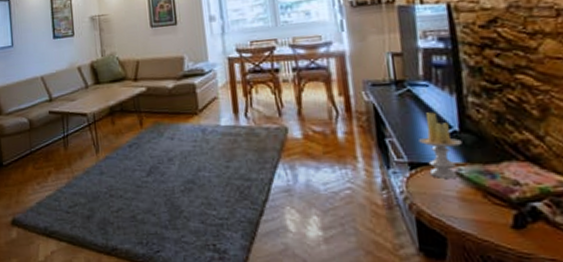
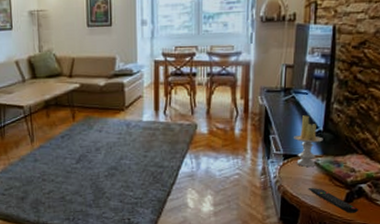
remote control: none [453,206,540,244] -> present [308,187,359,213]

